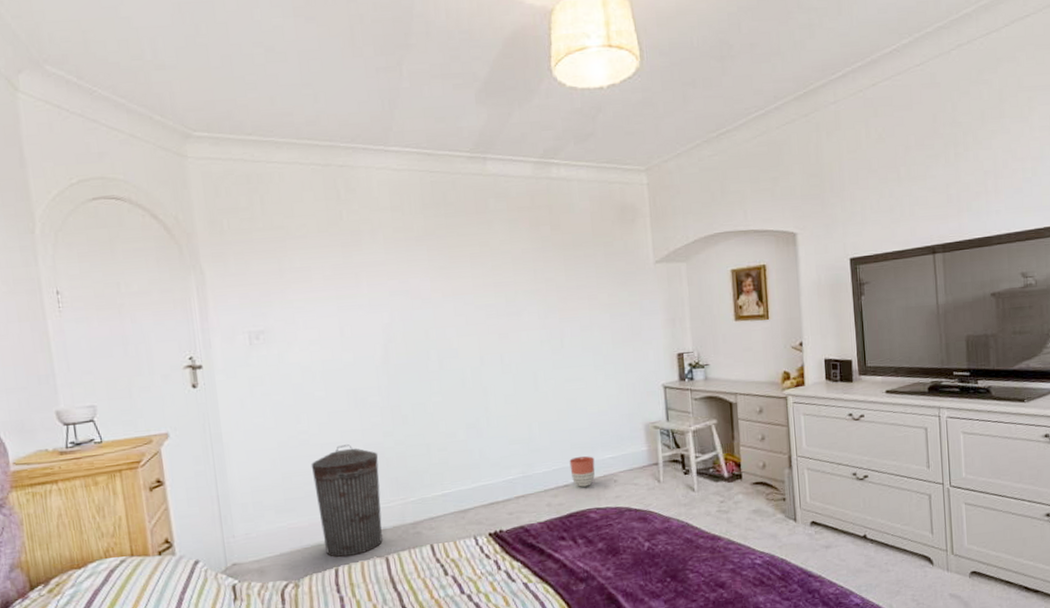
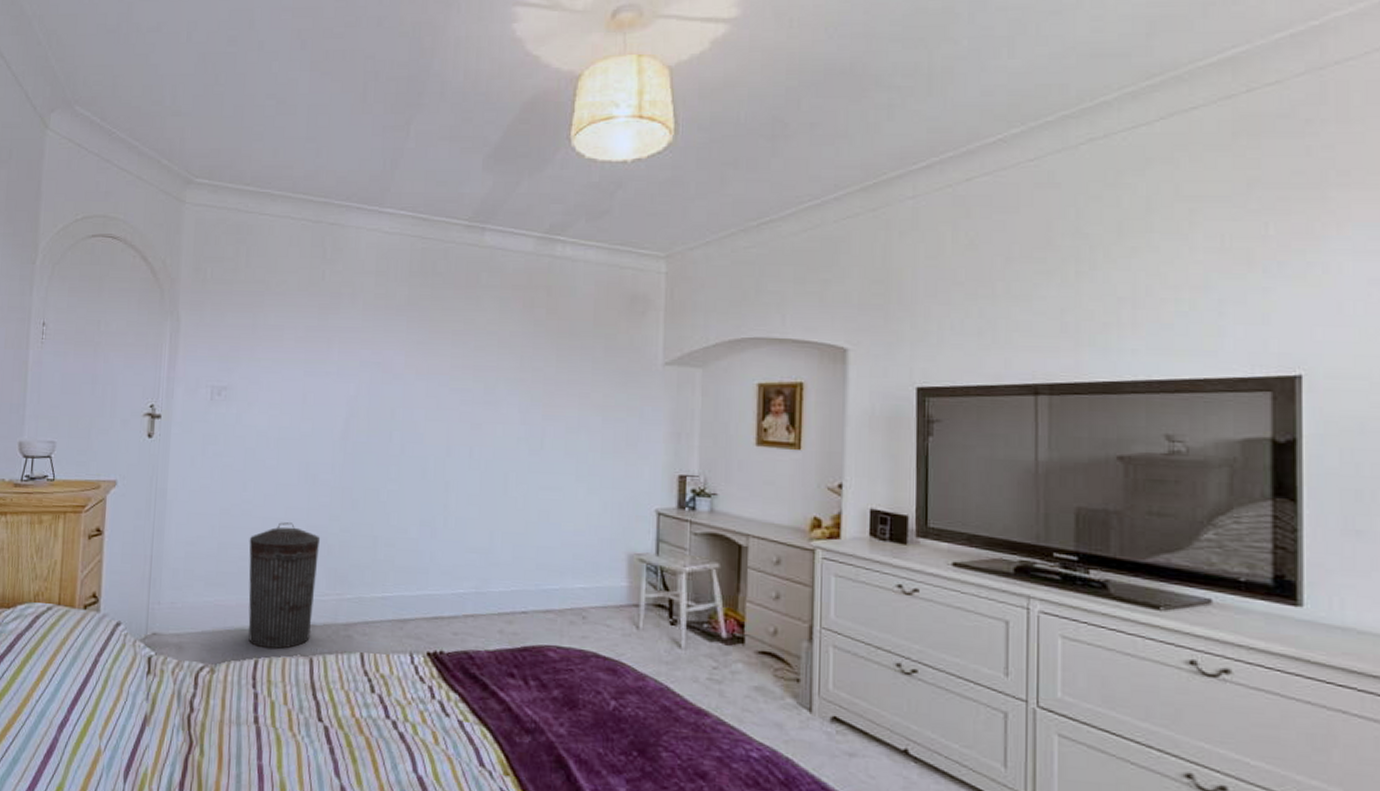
planter: present [569,456,596,487] -> none [531,580,562,618]

